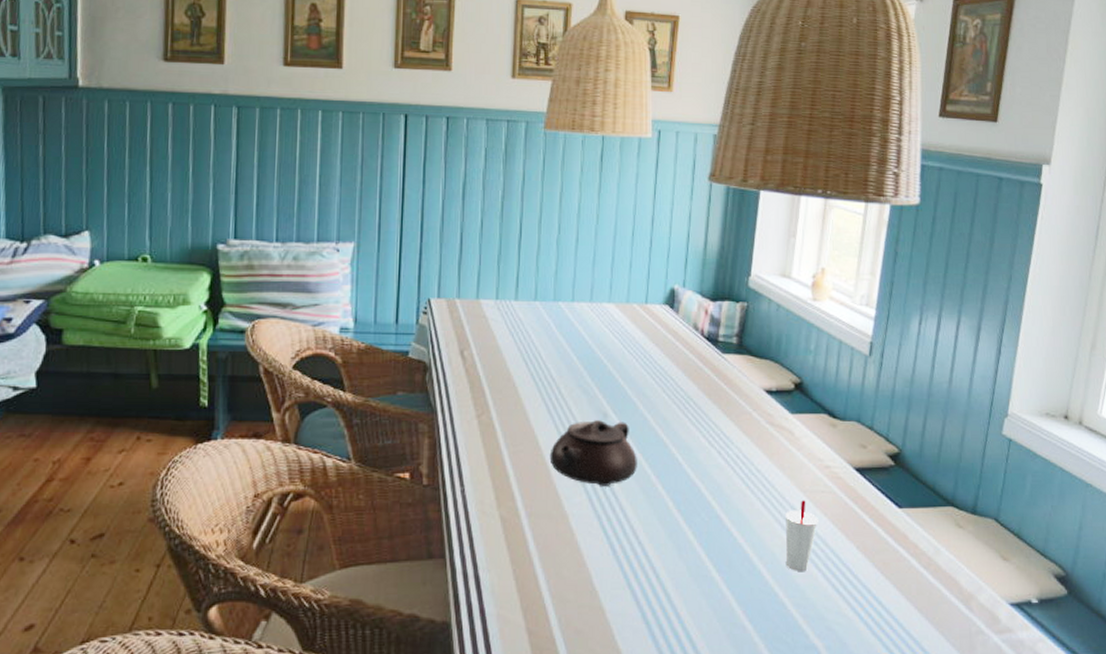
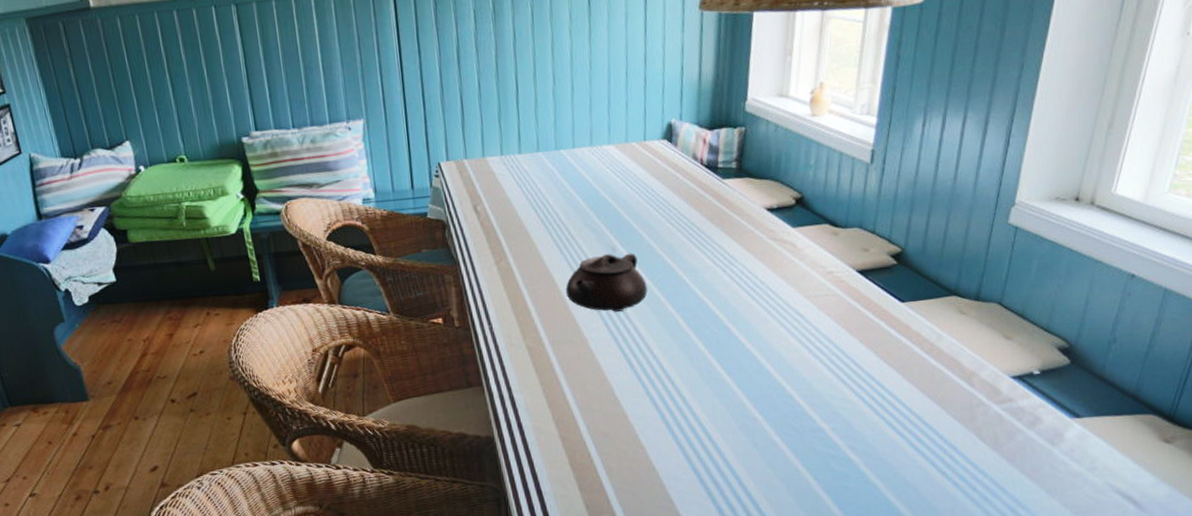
cup: present [785,500,818,572] -> none [790,304,822,368]

